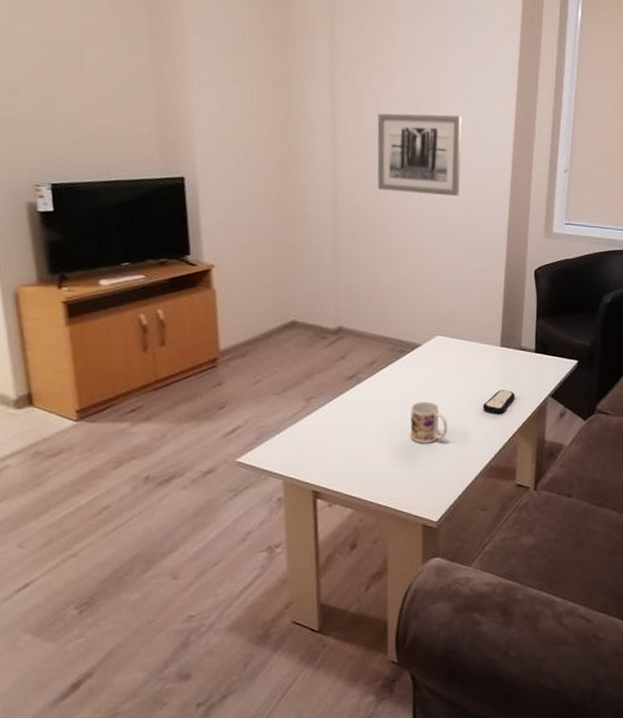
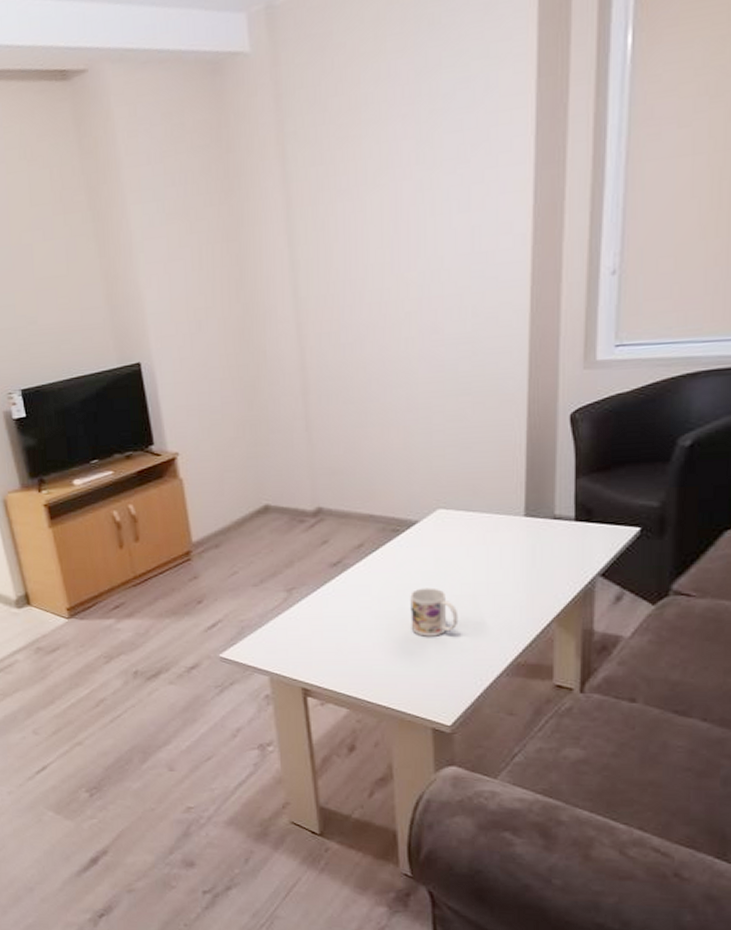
wall art: present [377,113,462,196] -> none [346,227,458,342]
remote control: present [482,390,515,414] -> none [503,570,548,600]

